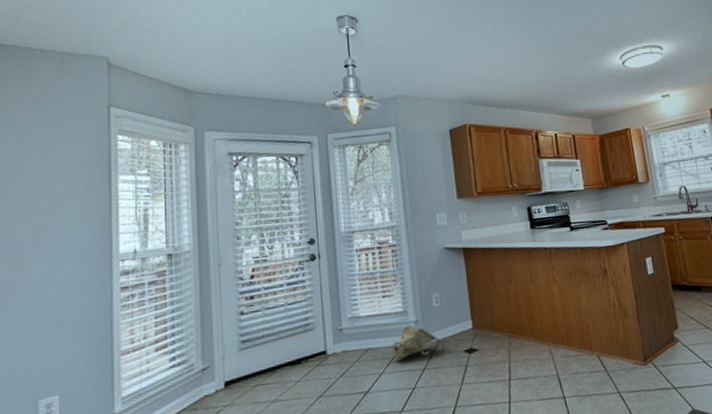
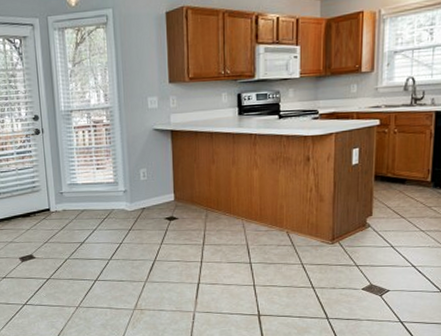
bag: present [391,325,444,362] -> none [103,194,148,222]

